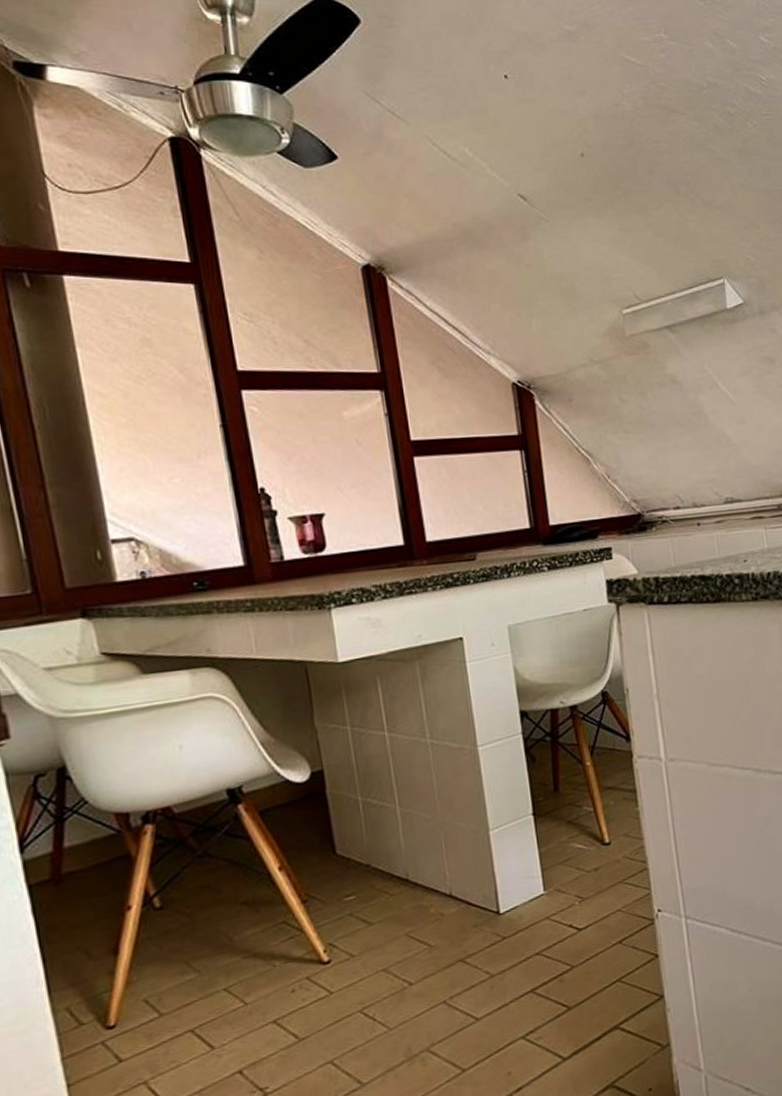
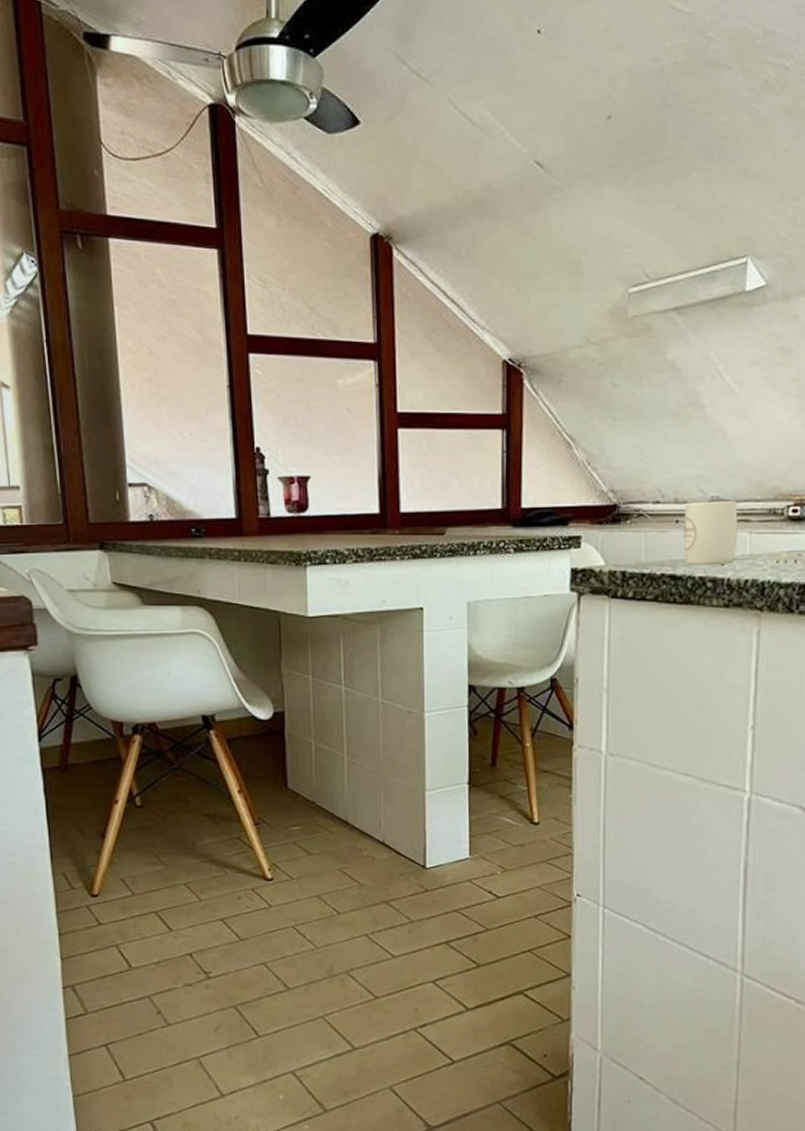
mug: none [703,500,756,565] -> present [683,501,738,566]

